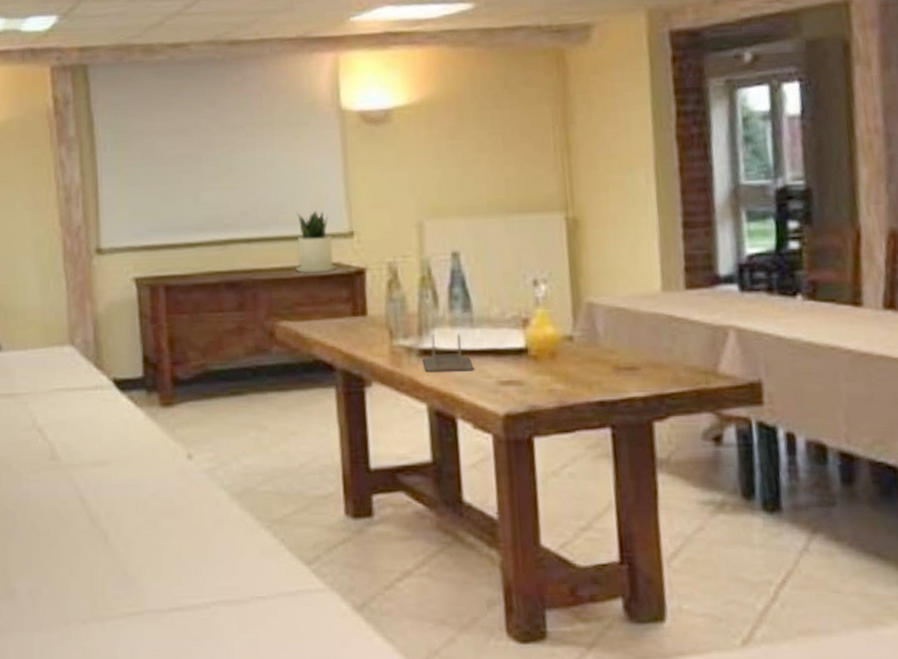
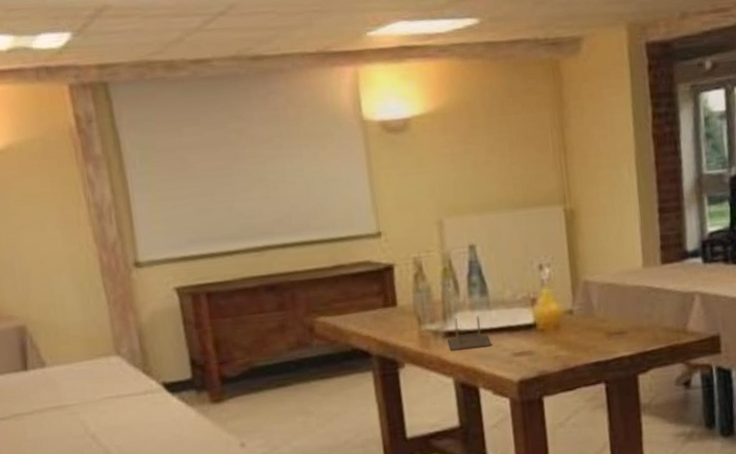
planter: present [295,211,337,274] -> none [328,215,368,273]

